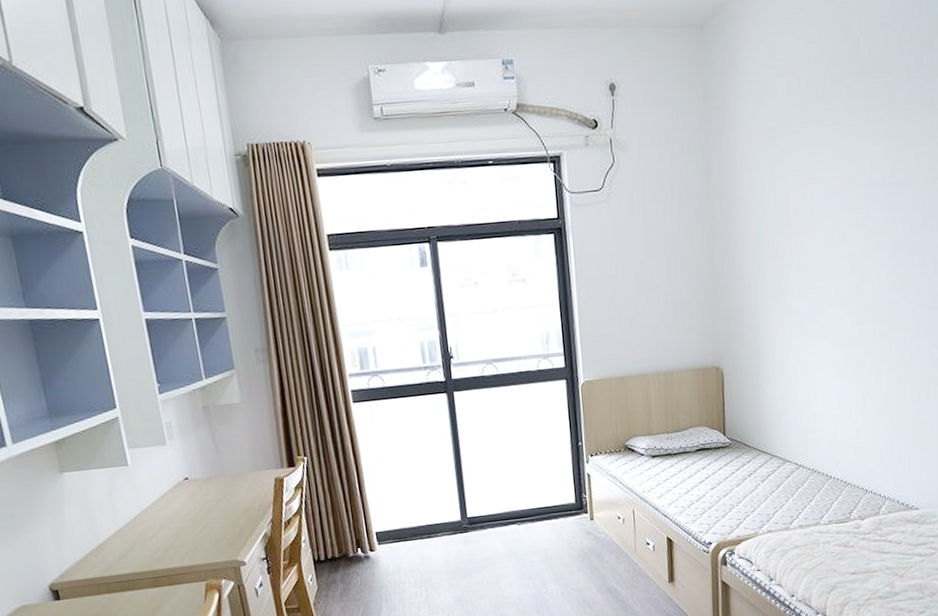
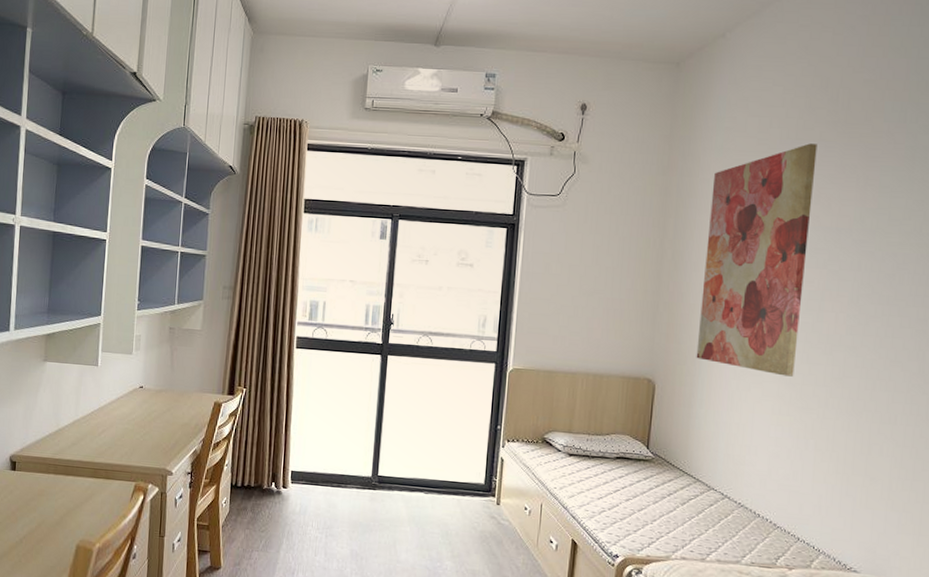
wall art: none [751,98,847,341] -> present [696,143,817,377]

